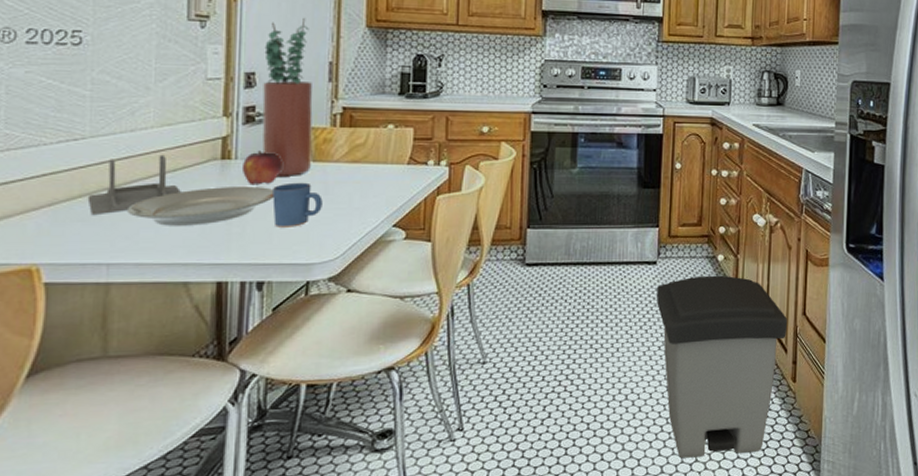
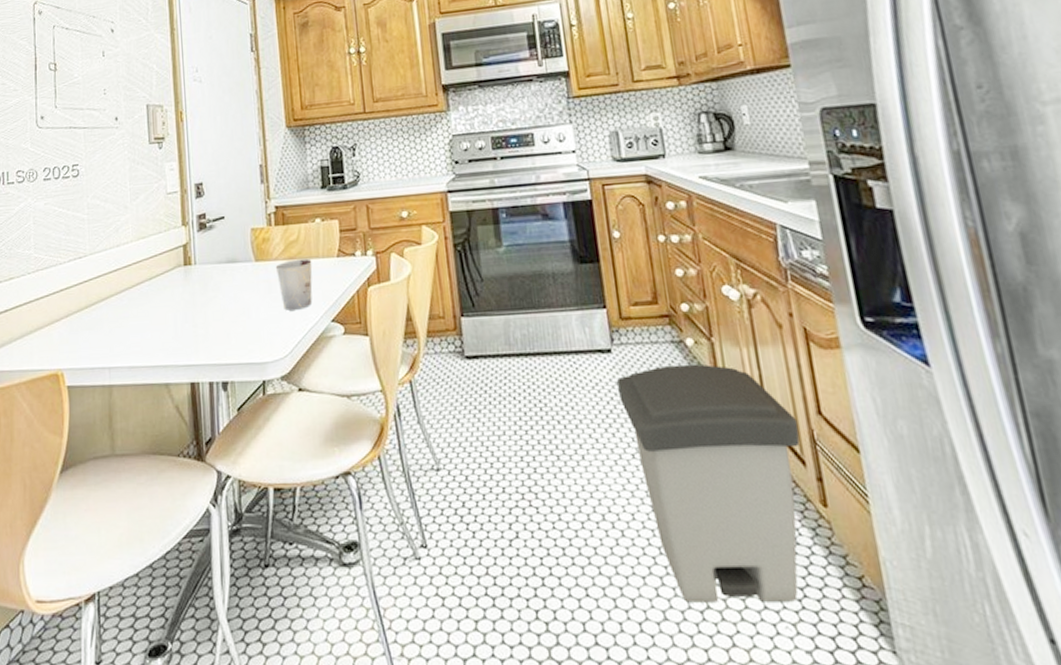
napkin holder: present [87,154,181,216] -> none [91,265,157,324]
plate: present [126,185,275,226] -> none [118,288,228,331]
fruit: present [241,150,282,185] -> none [200,255,232,288]
vase: present [262,17,313,176] -> none [207,127,255,278]
mug: present [272,182,323,228] -> none [226,282,268,328]
cup: none [335,163,379,215] -> present [275,258,313,312]

